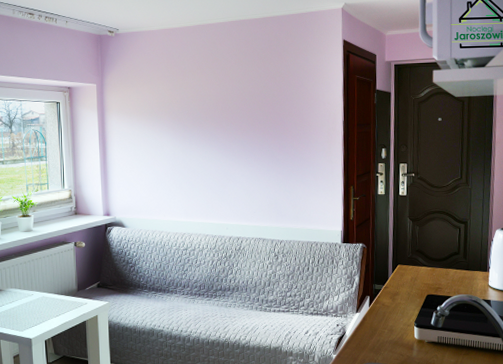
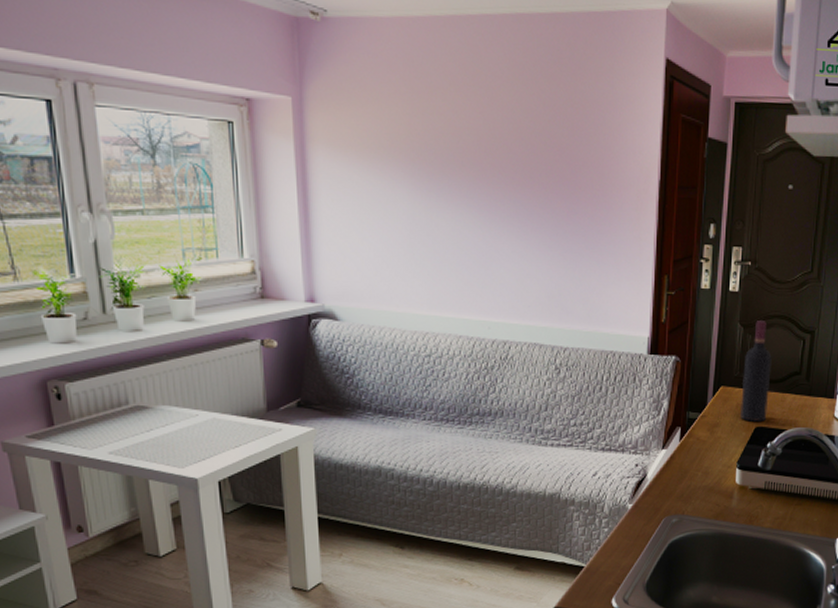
wine bottle: none [414,215,436,292] -> present [740,321,772,423]

